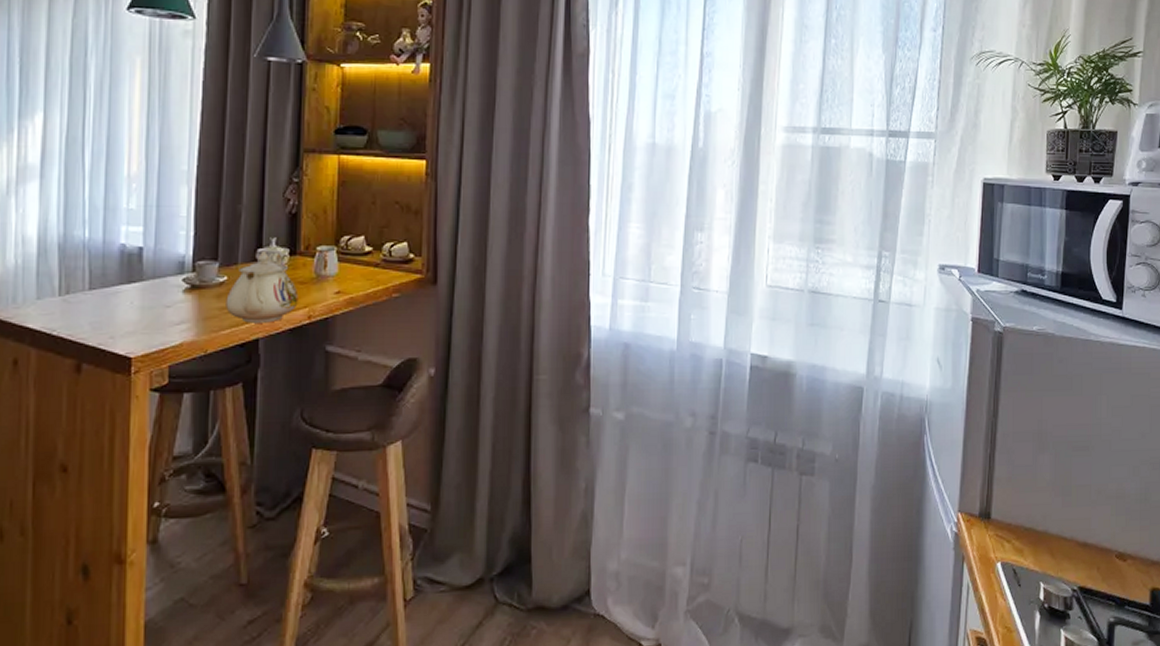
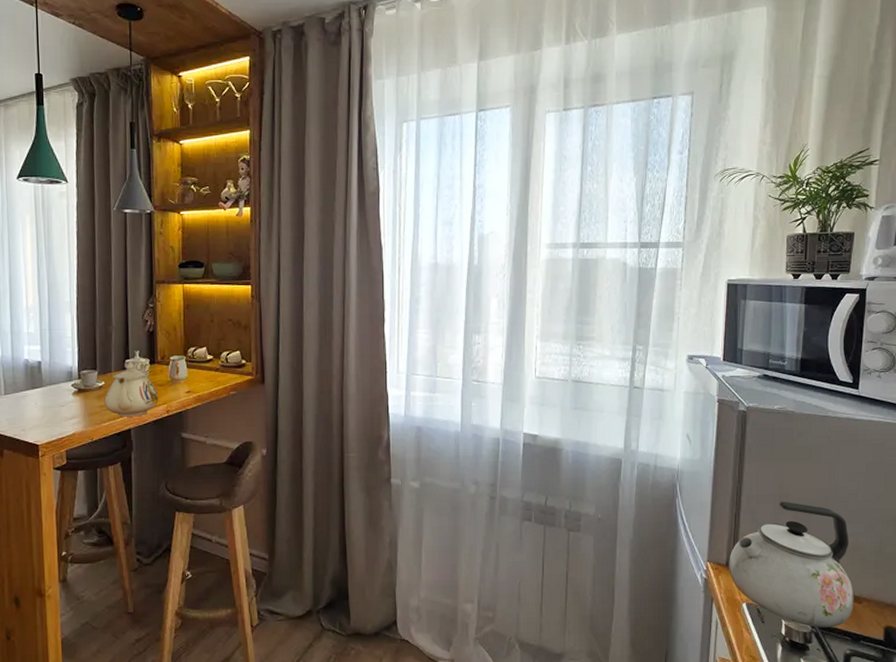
kettle: none [981,439,1119,592] -> present [728,501,855,628]

